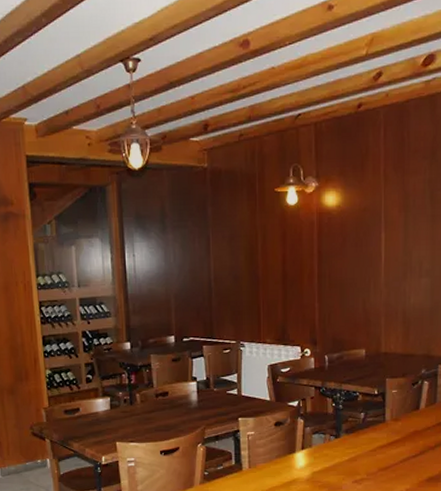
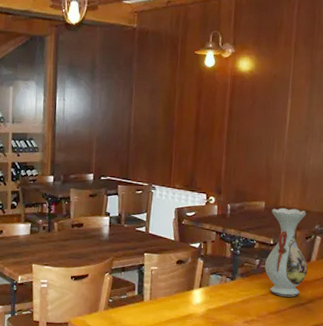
vase: none [371,353,417,450] -> present [265,207,308,297]

